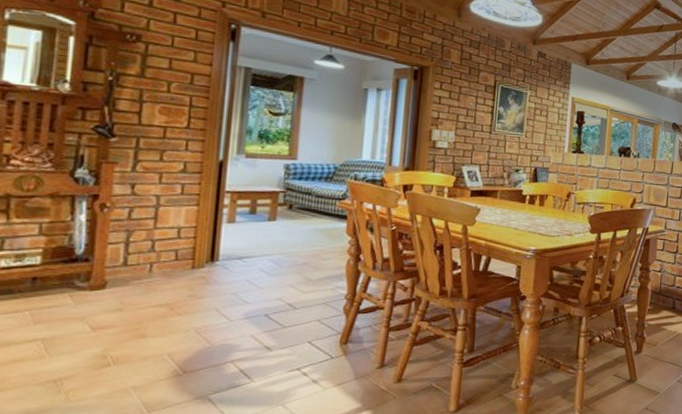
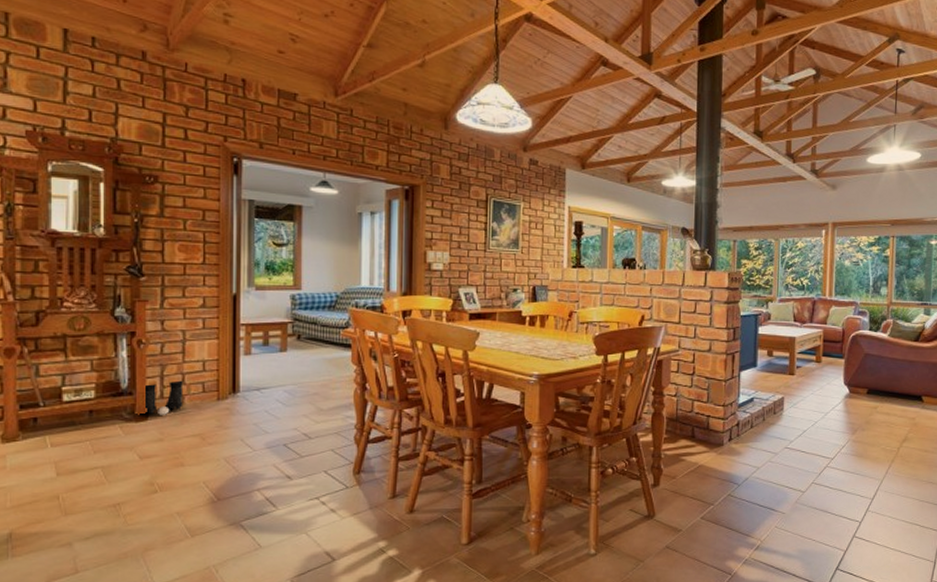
boots: none [104,247,153,284] -> present [146,380,184,415]

